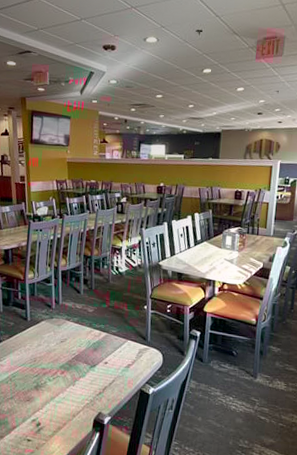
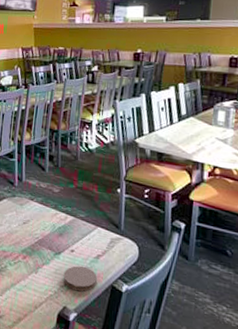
coaster: none [98,375,128,398] -> present [63,266,98,292]

